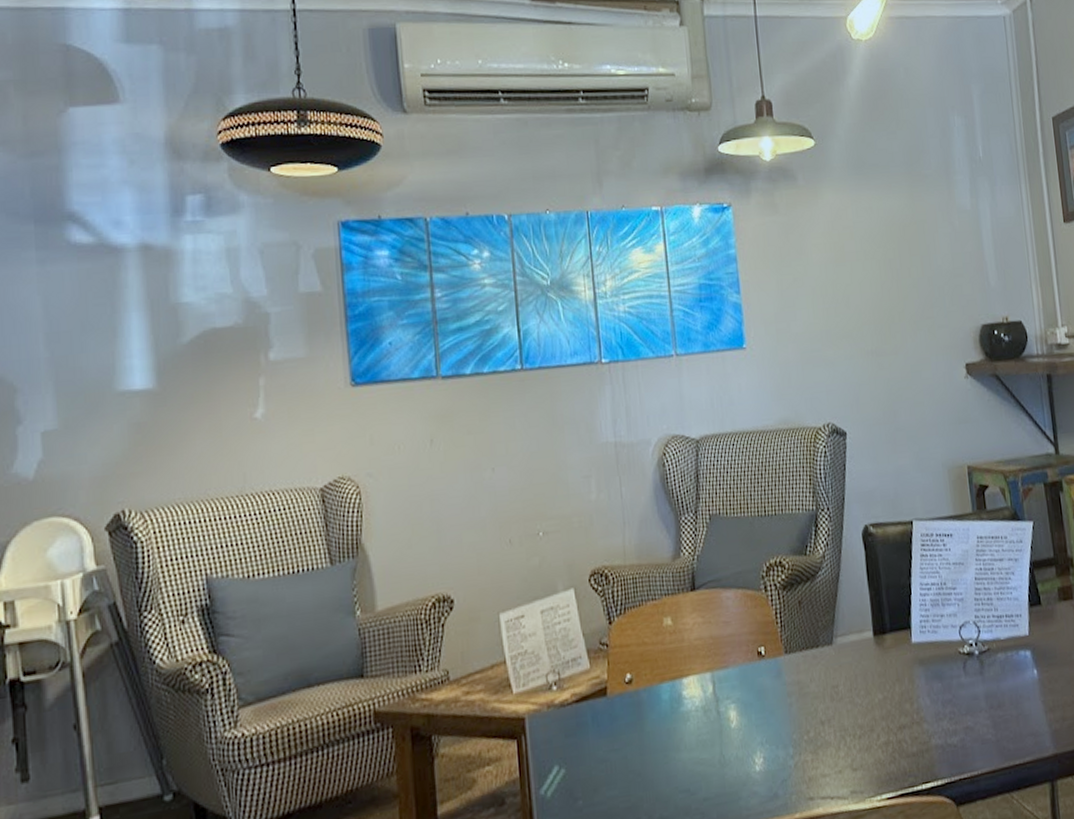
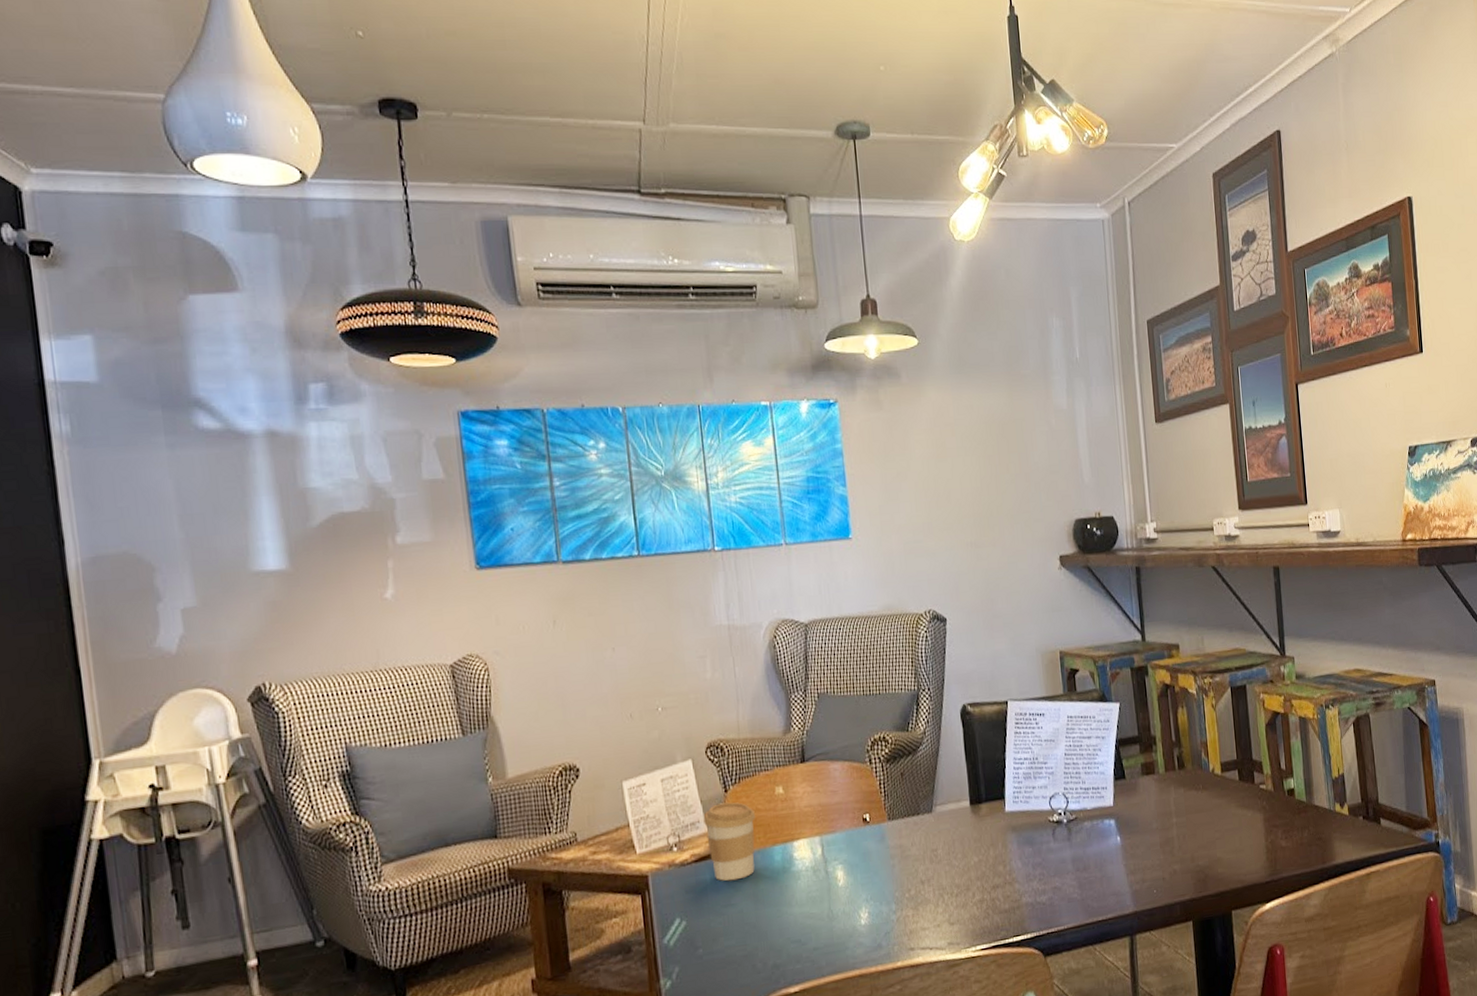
coffee cup: none [585,635,642,724] -> present [703,802,755,881]

